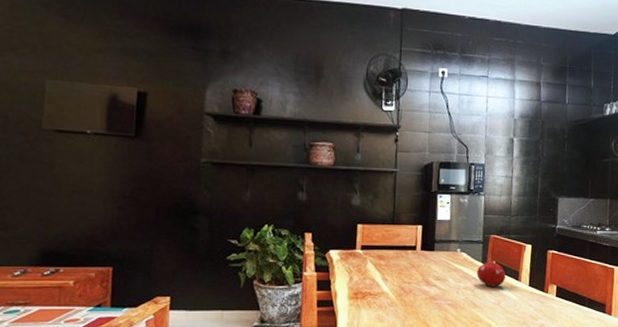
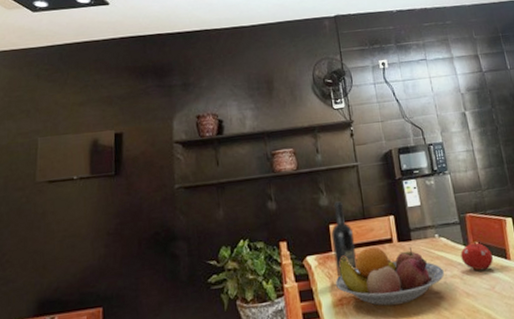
fruit bowl: none [353,251,458,306] -> present [335,247,444,307]
wine bottle: none [356,203,380,274] -> present [331,201,357,278]

